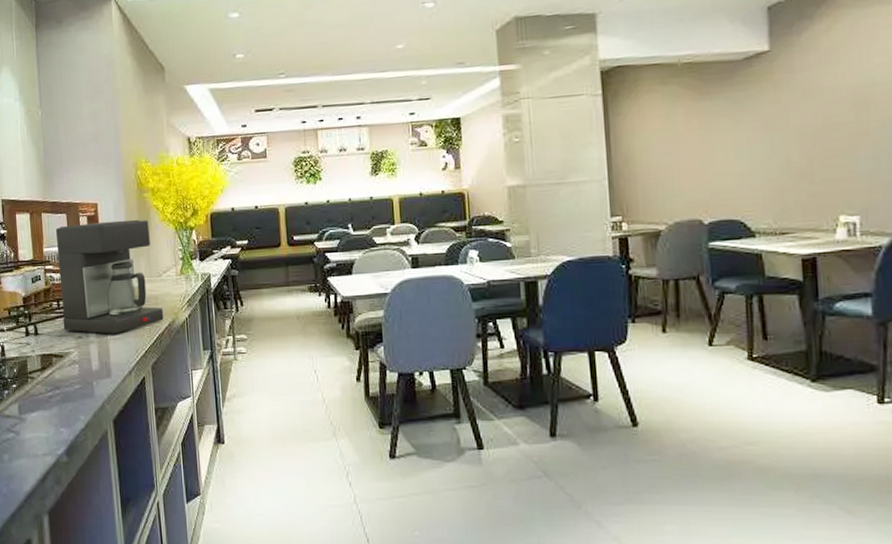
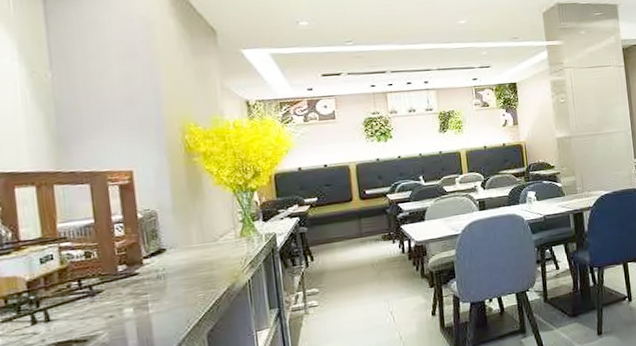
coffee maker: present [55,219,164,334] -> none [74,184,221,312]

